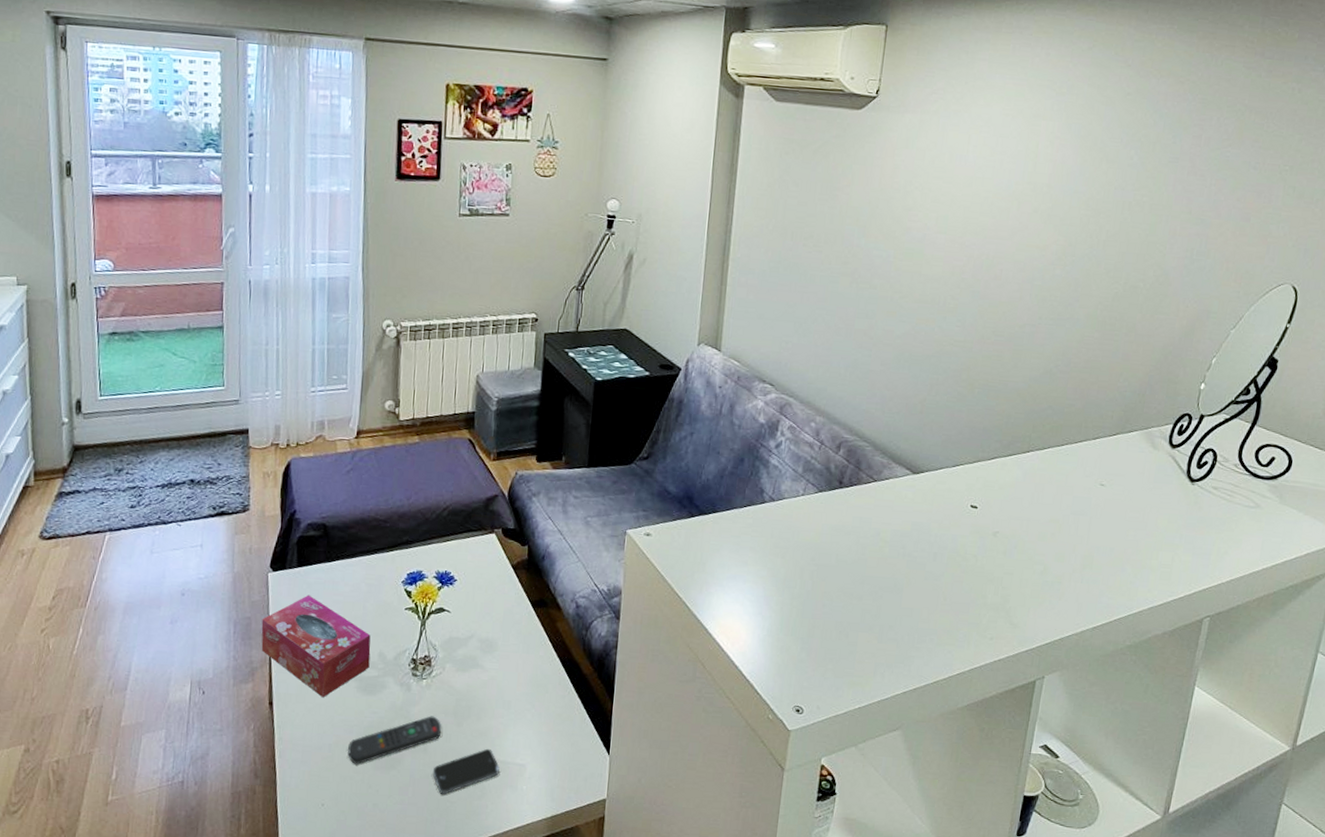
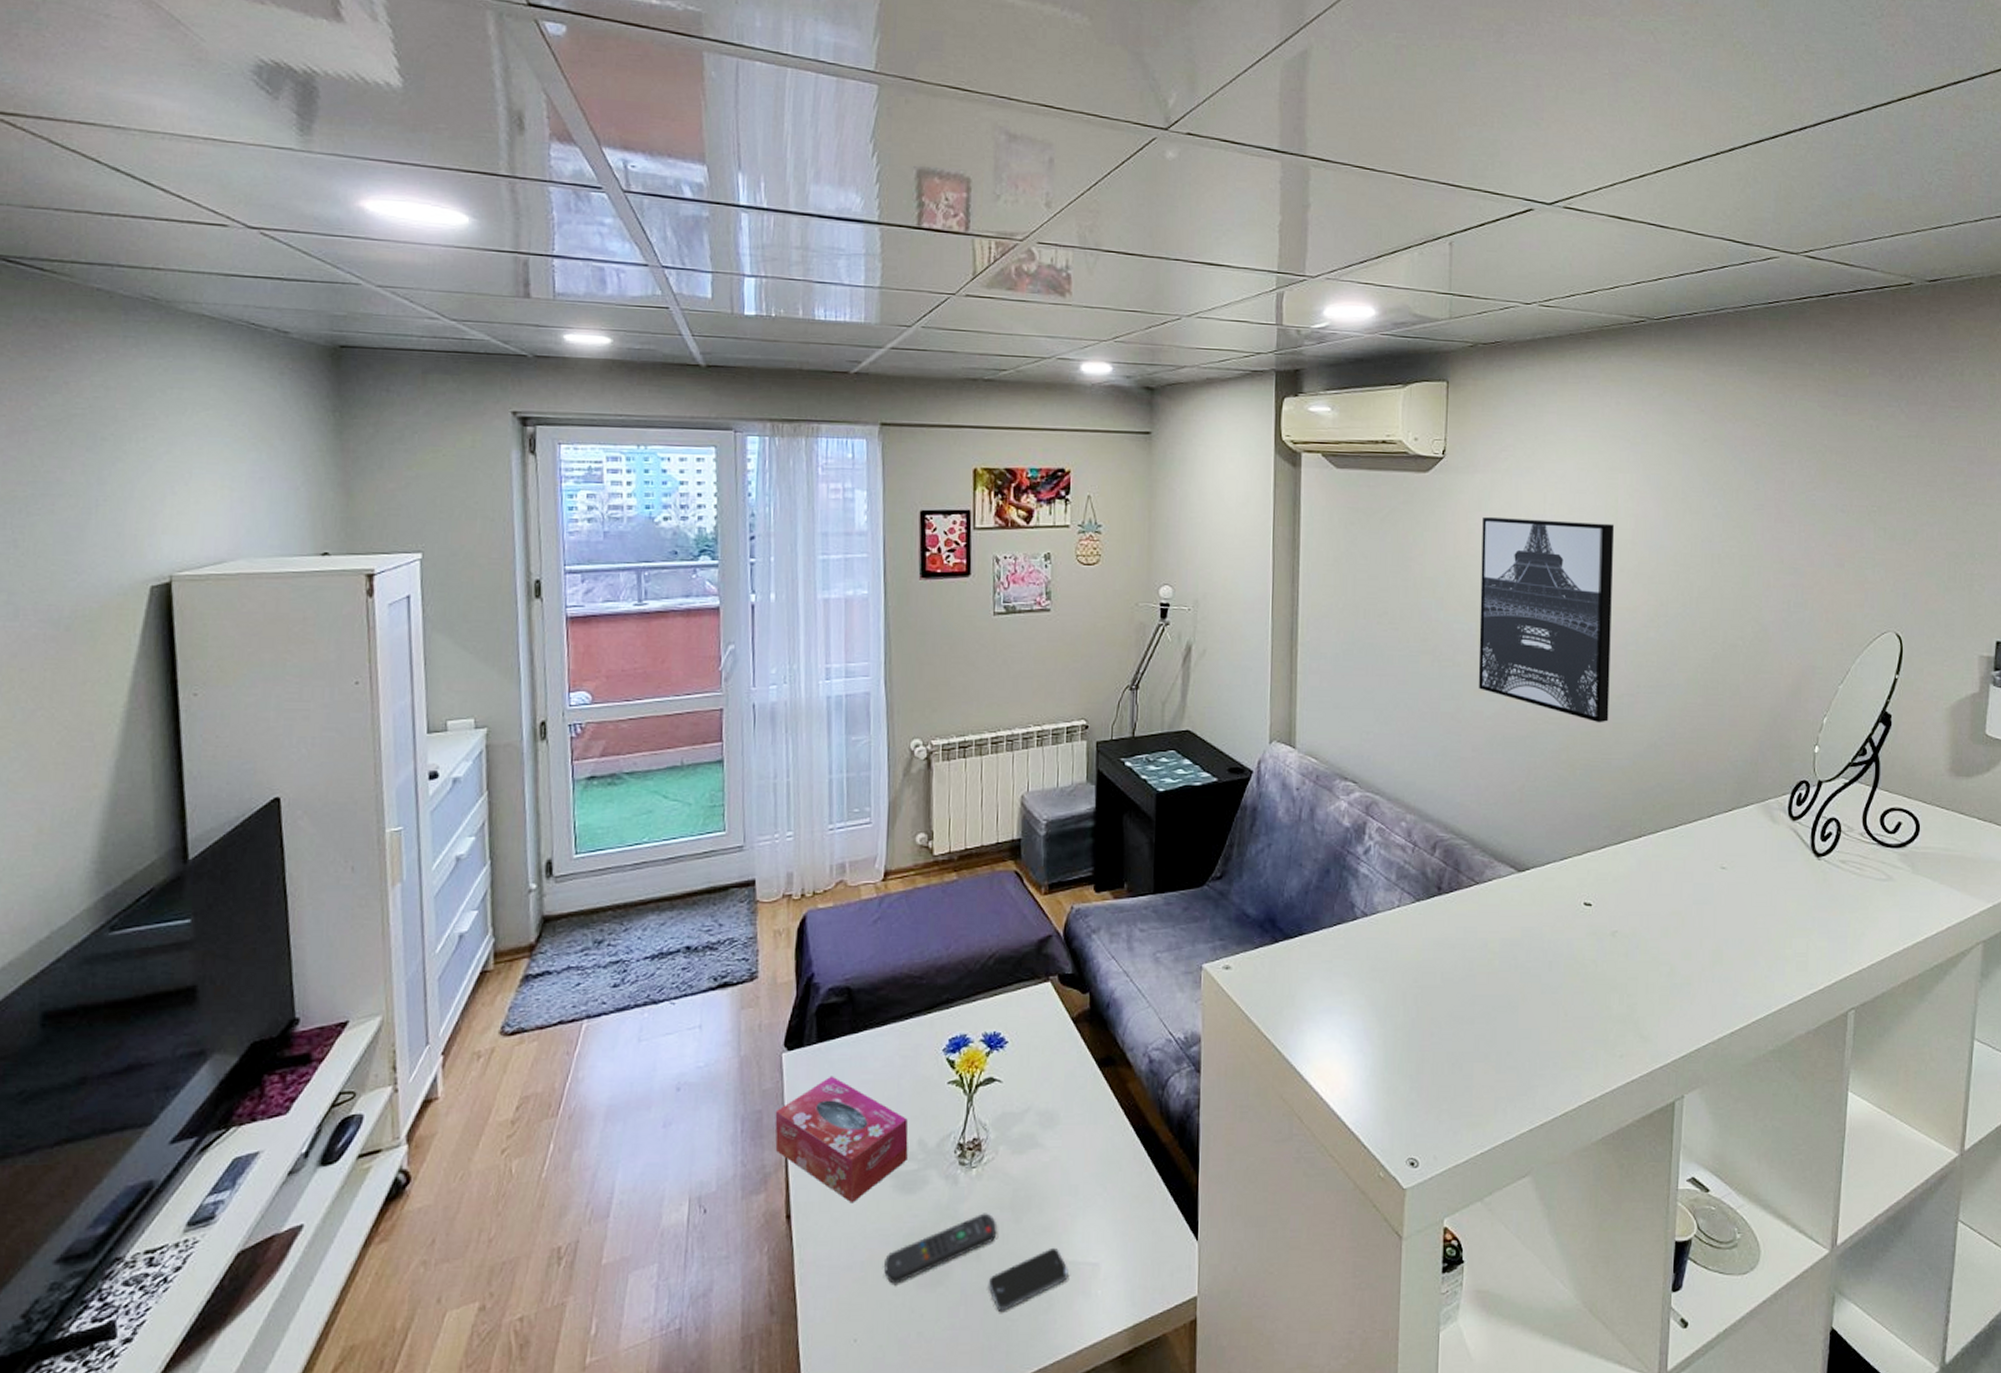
wall art: none [891,154,1032,349] -> present [1478,516,1614,723]

